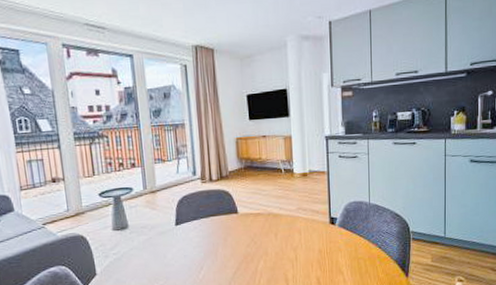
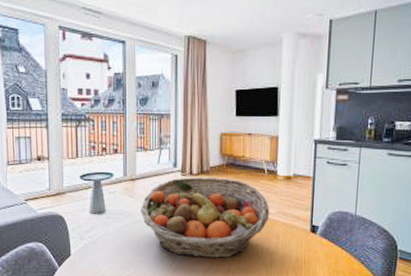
fruit basket: none [164,181,291,262] -> present [141,177,270,258]

